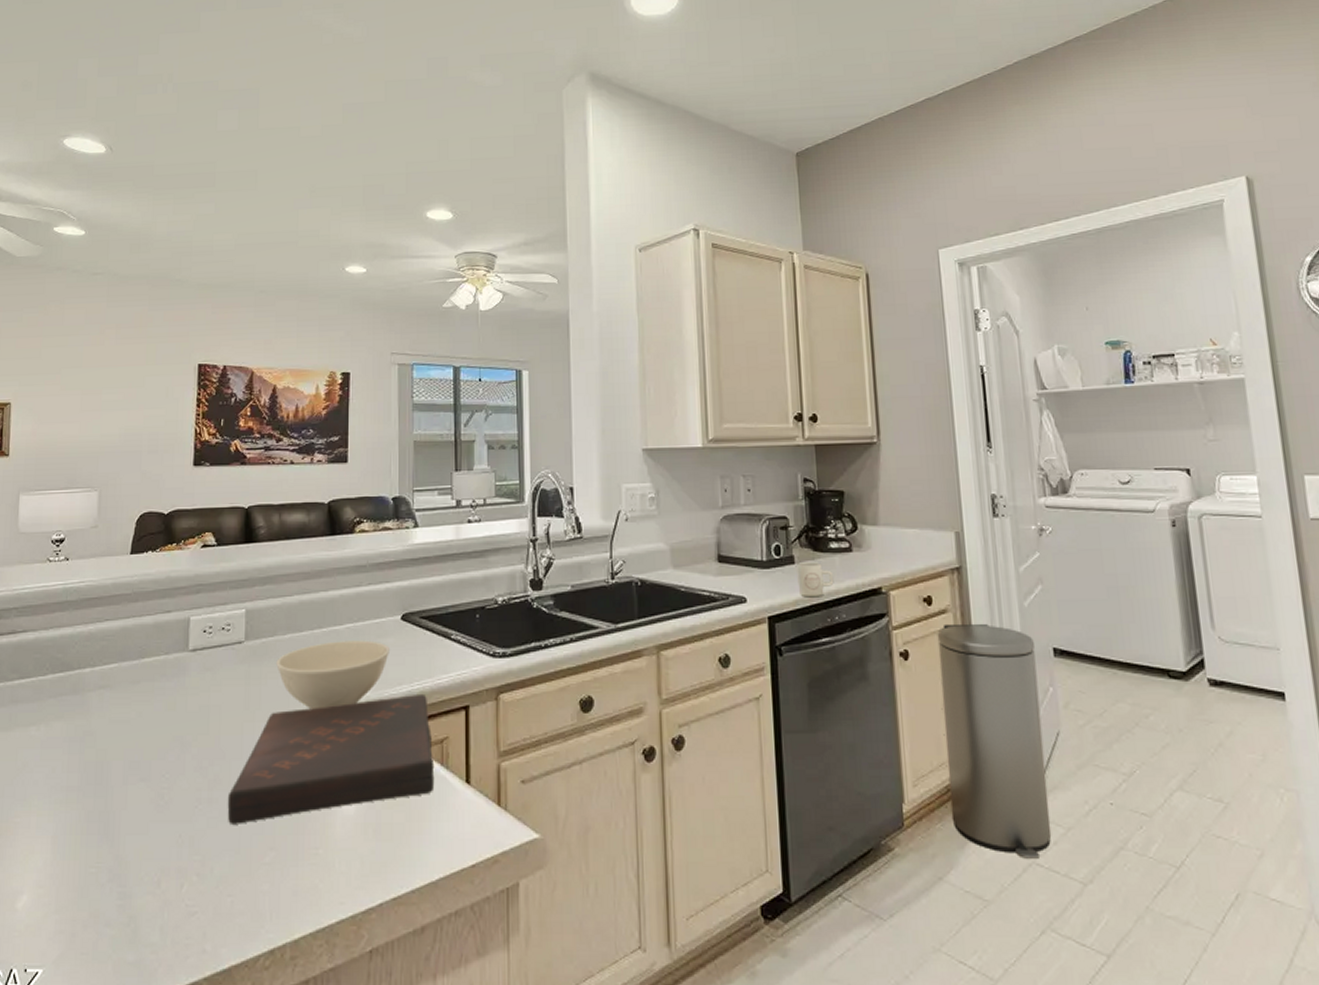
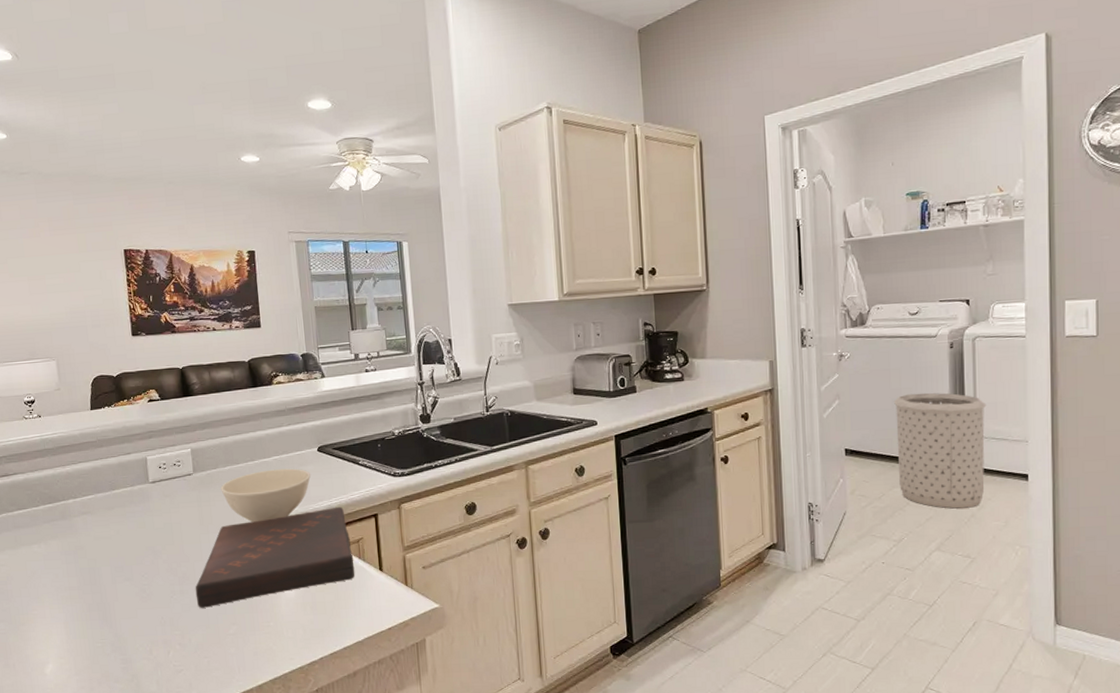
mug: present [796,562,834,598] -> none [638,390,669,419]
pedal bin: present [937,624,1052,860] -> none [751,433,835,606]
laundry basket: none [1110,580,1231,734] -> present [894,393,987,509]

